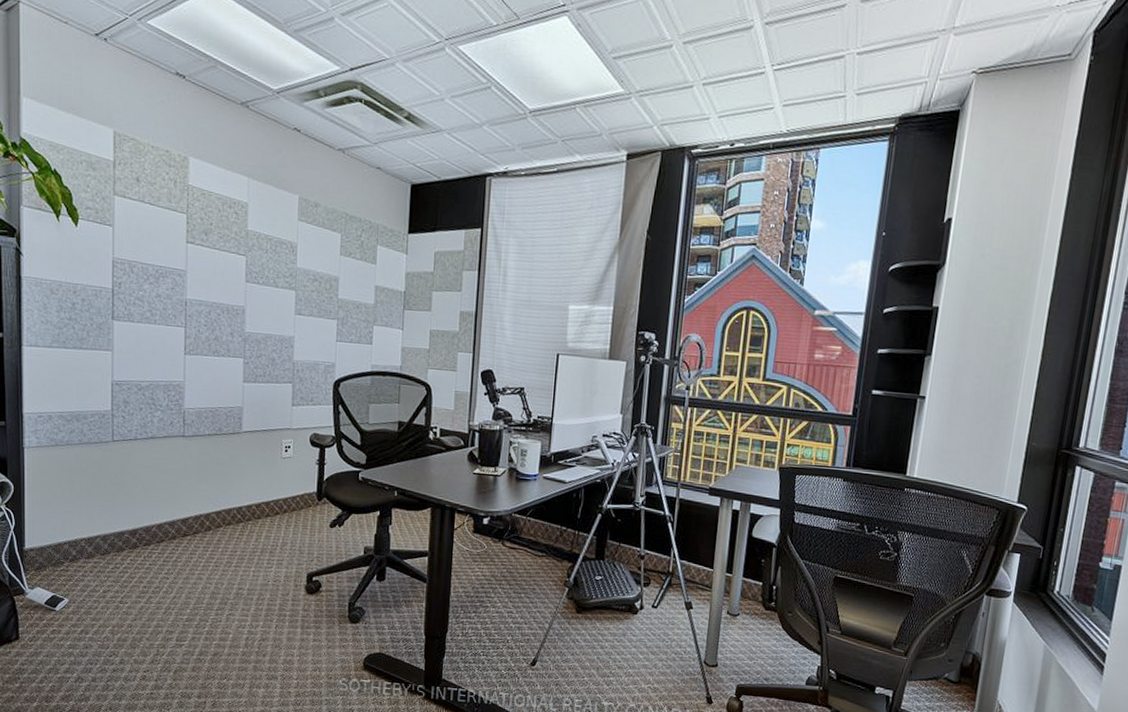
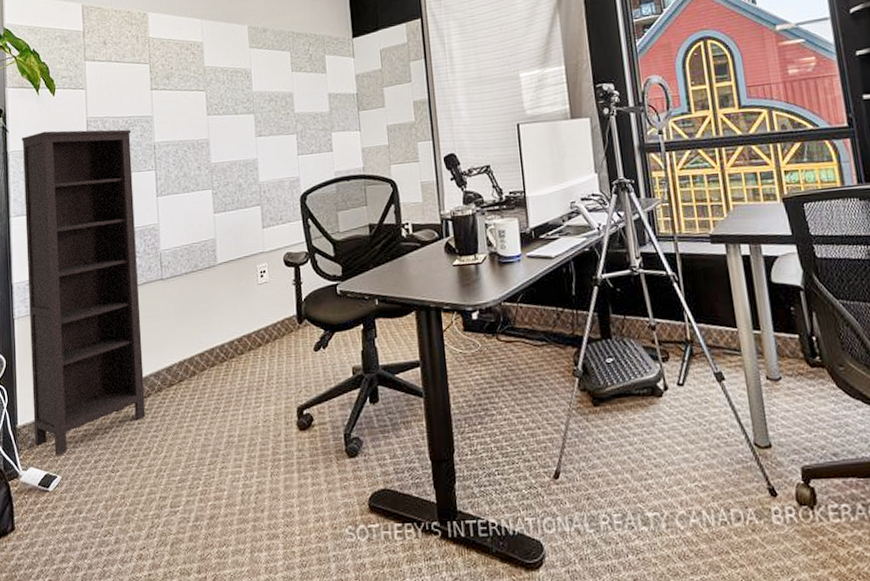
bookcase: none [38,262,162,581] -> present [22,129,146,455]

